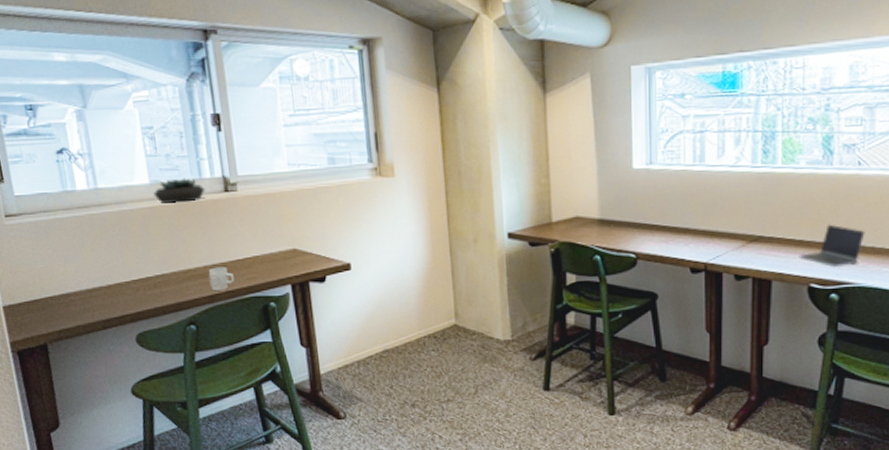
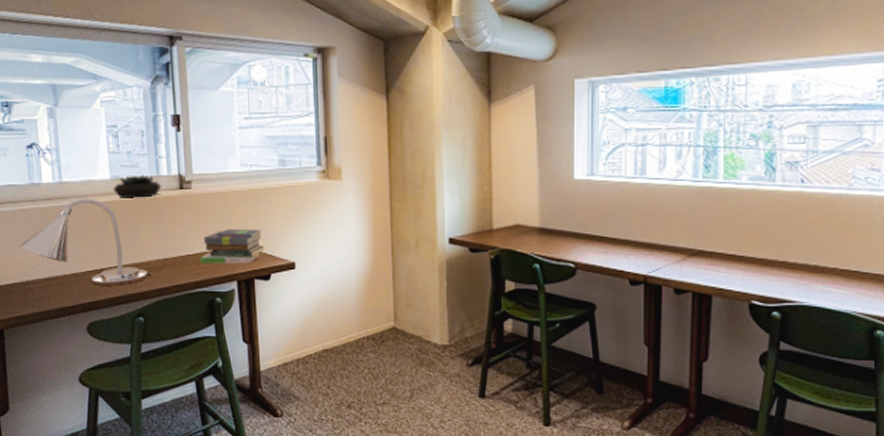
table lamp: none [56,205,201,295] -> present [18,198,152,286]
mug: present [208,267,234,291] -> none [159,261,183,284]
books: none [250,231,319,269] -> present [199,229,265,264]
laptop computer: present [798,224,865,267] -> none [740,241,808,284]

